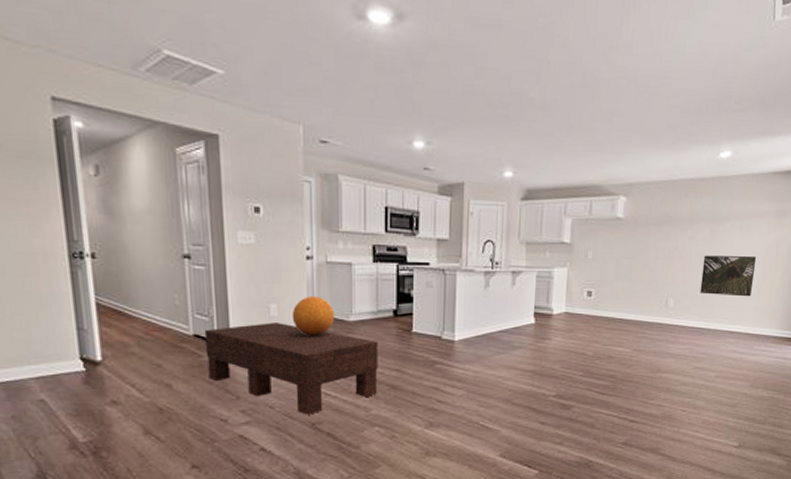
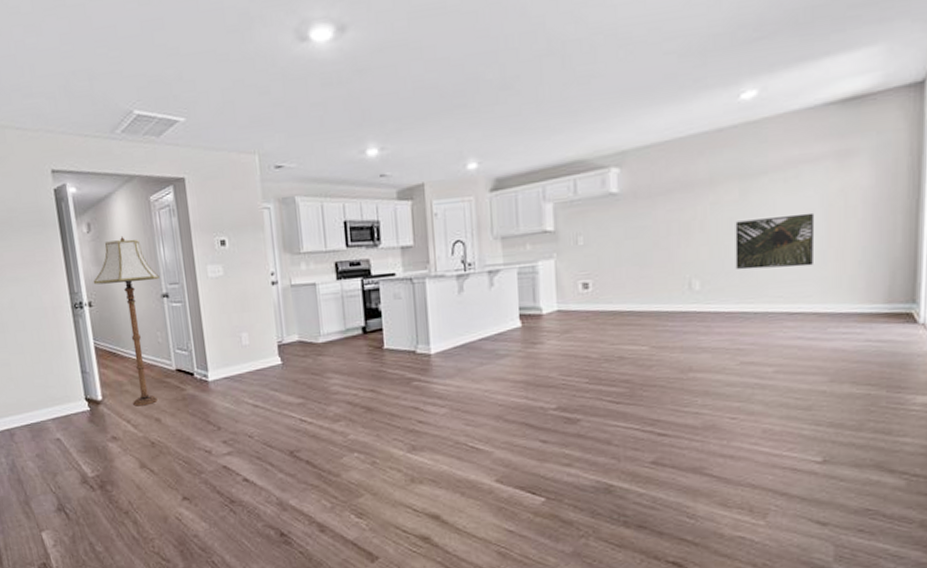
floor lamp: none [98,185,181,370] -> present [93,235,159,406]
coffee table: present [204,322,378,415] -> none [185,350,353,443]
decorative sphere: present [292,297,335,336] -> none [262,321,304,362]

